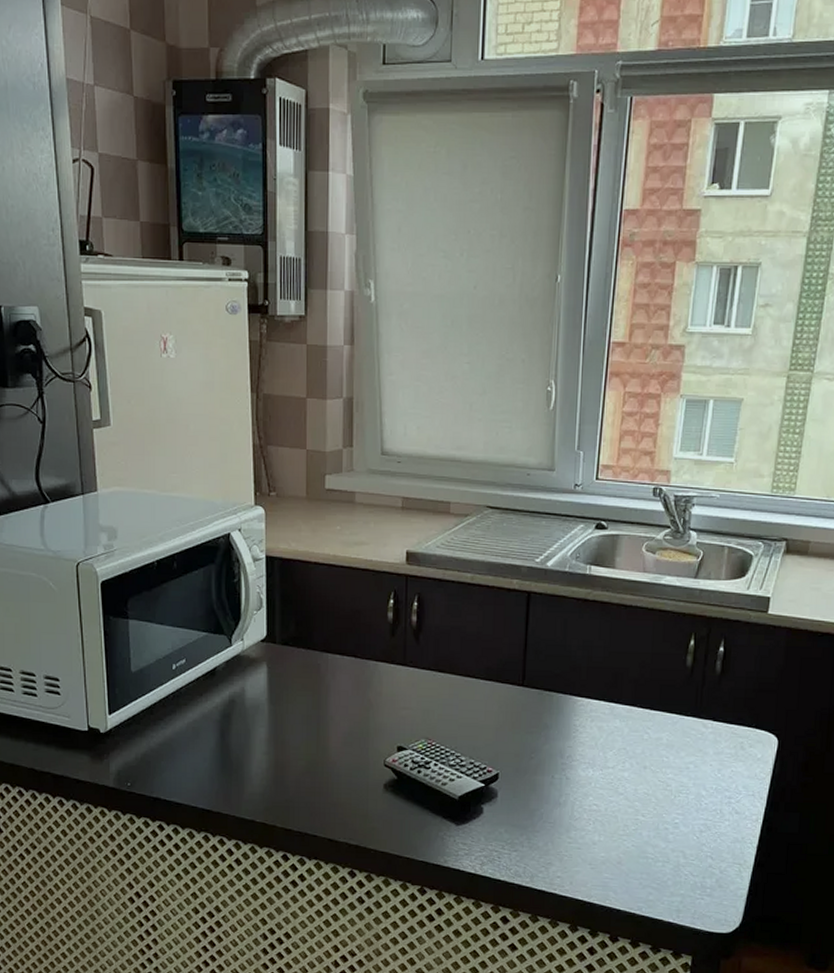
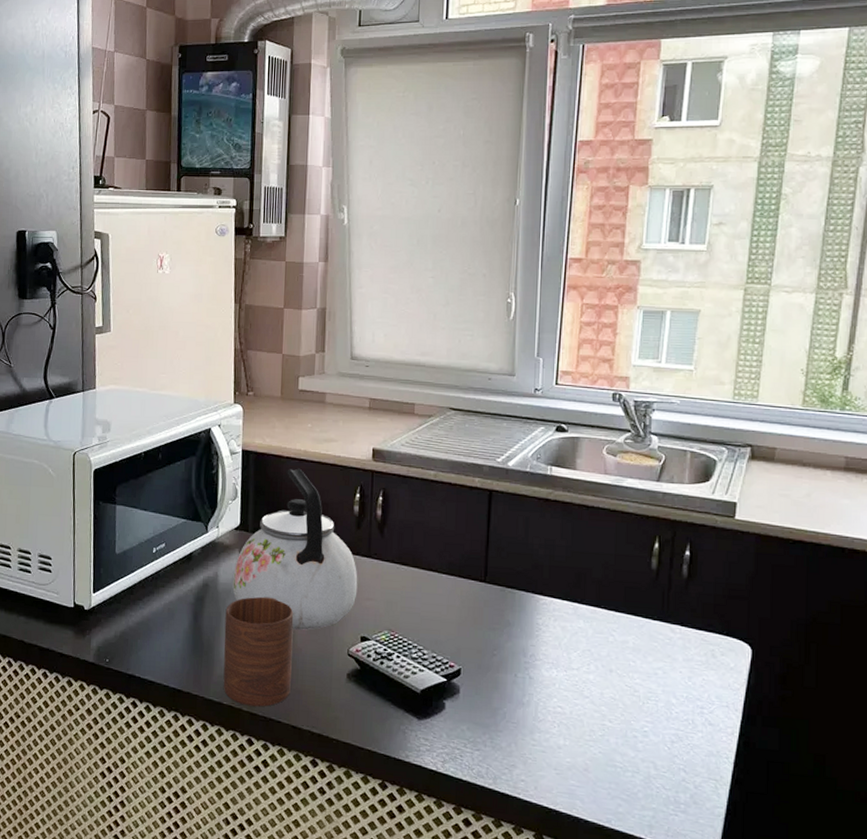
cup: none [254,710,327,823] -> present [223,596,294,707]
kettle: none [261,574,393,743] -> present [232,468,358,630]

